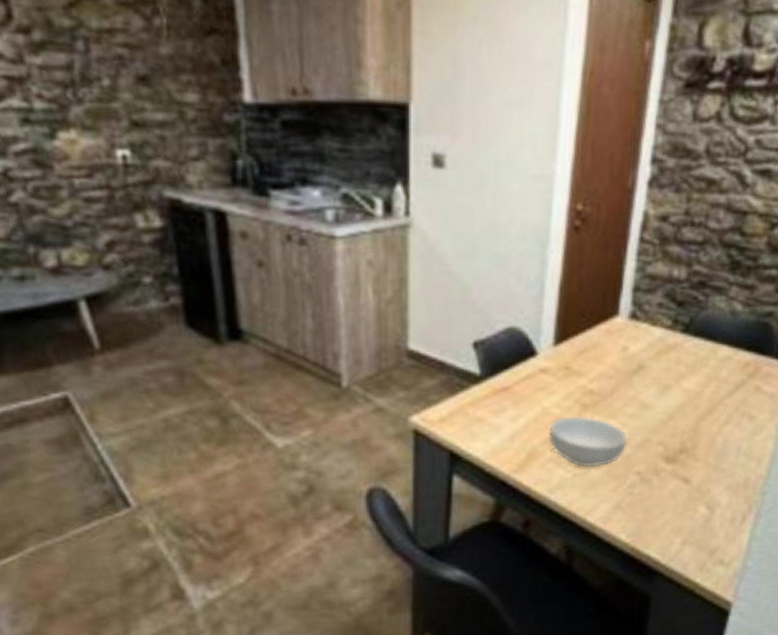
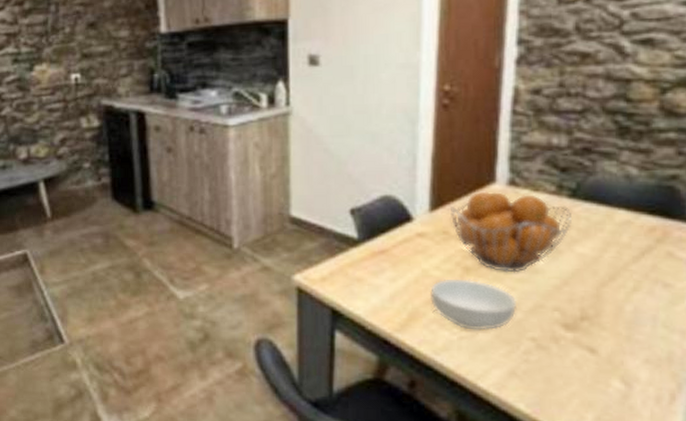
fruit basket: none [573,324,682,409] -> present [449,191,571,273]

